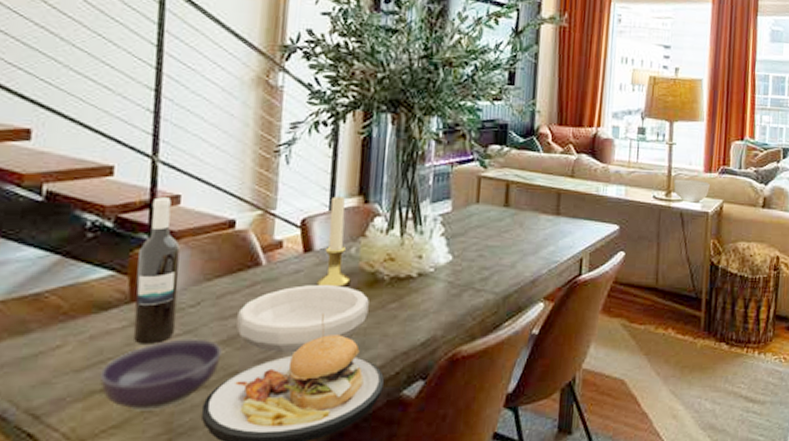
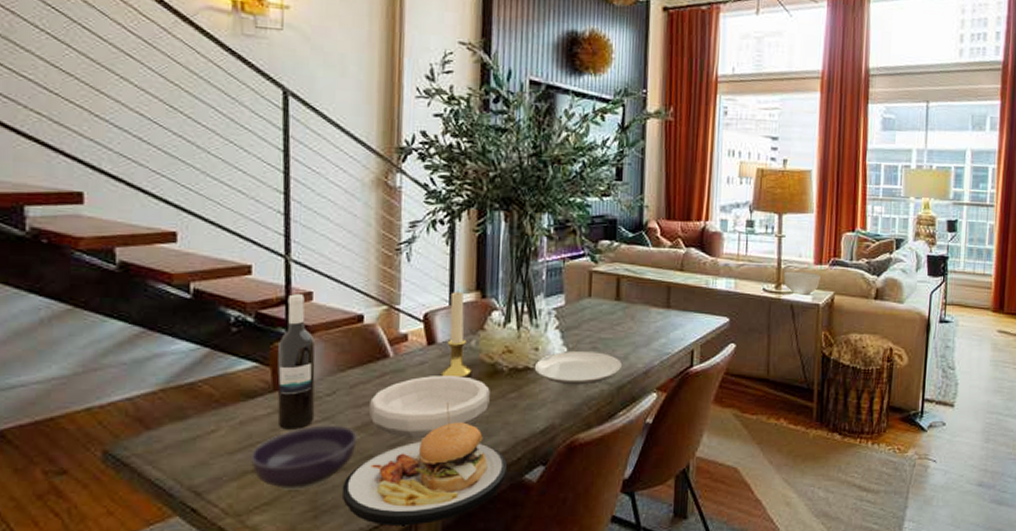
plate: none [417,260,508,295] -> present [534,352,622,385]

